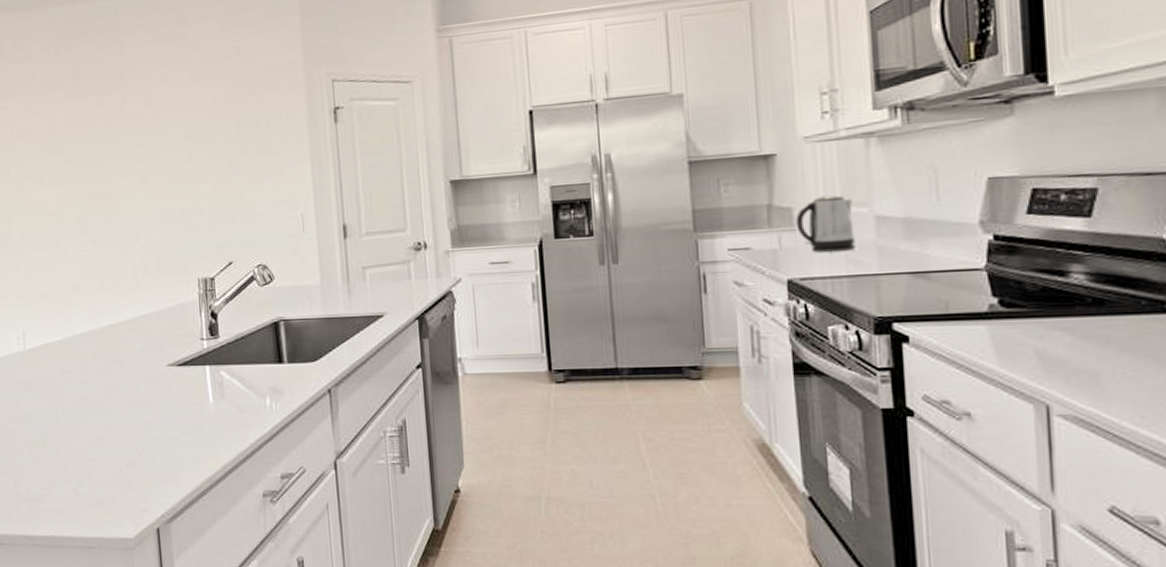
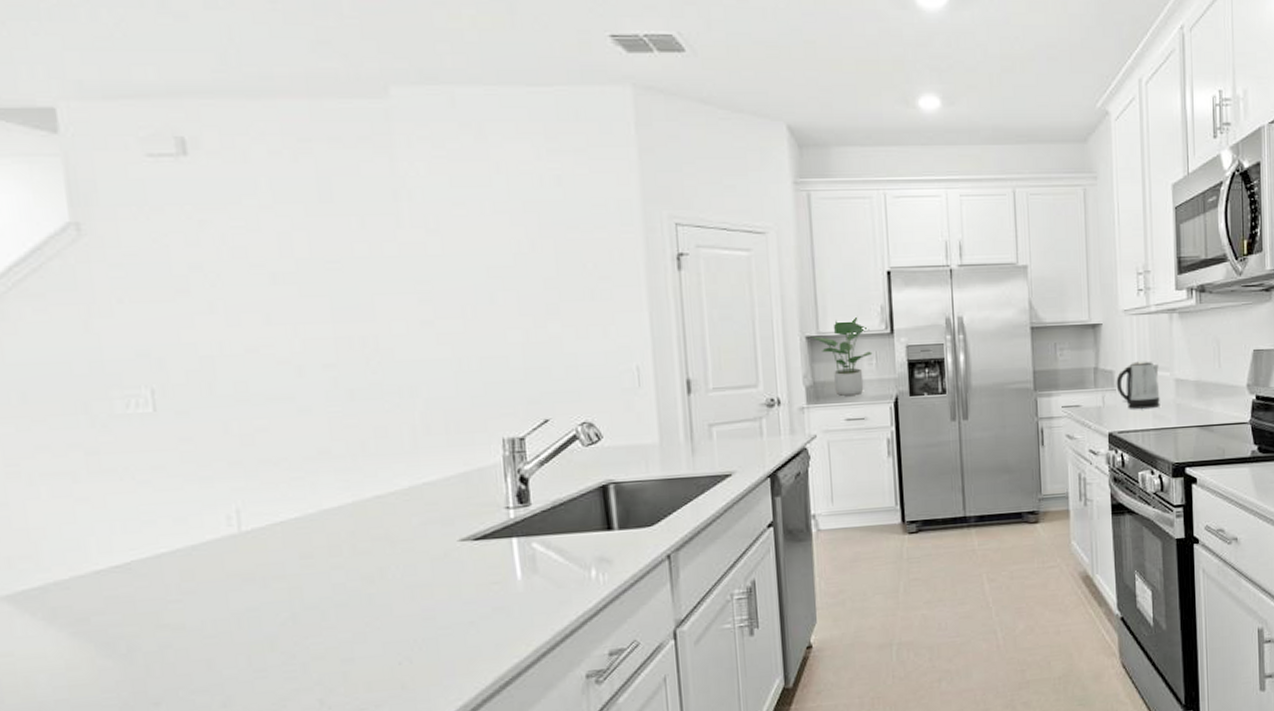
potted plant: none [454,158,516,239] -> present [810,316,873,396]

